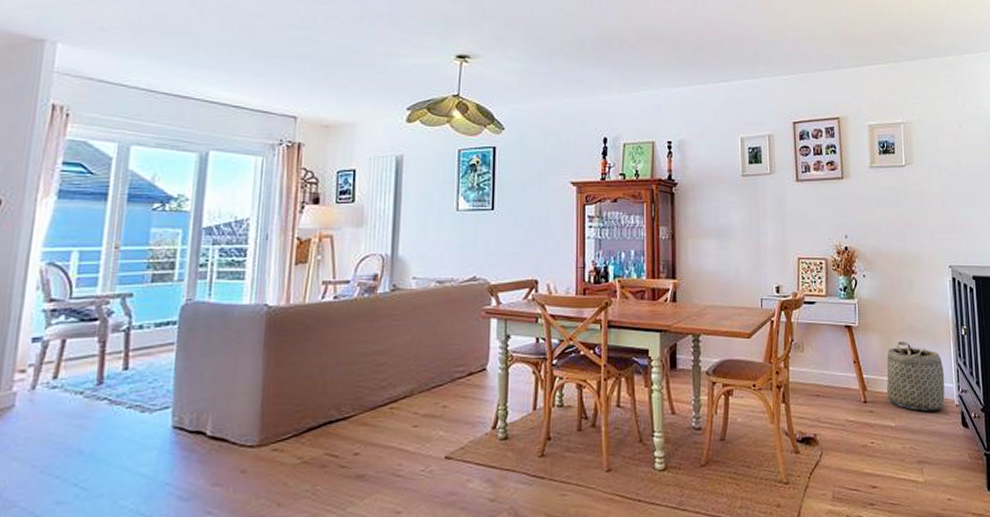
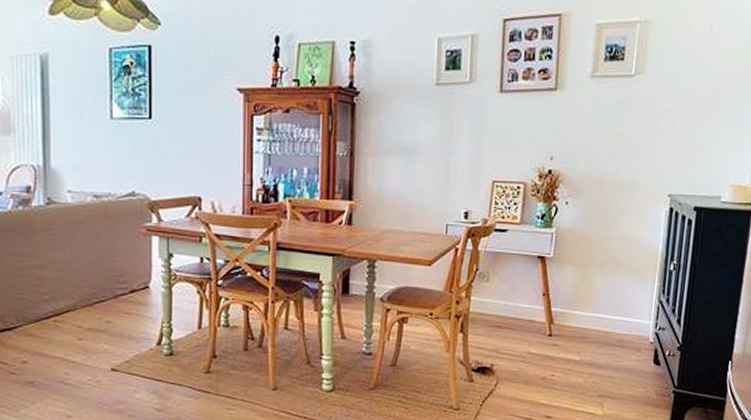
basket: present [886,341,945,411] -> none [575,275,643,347]

